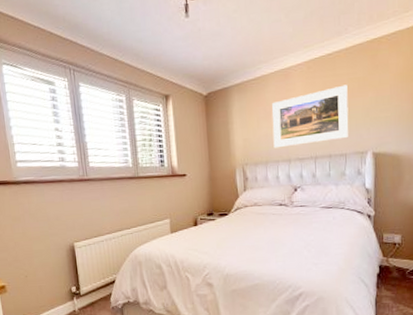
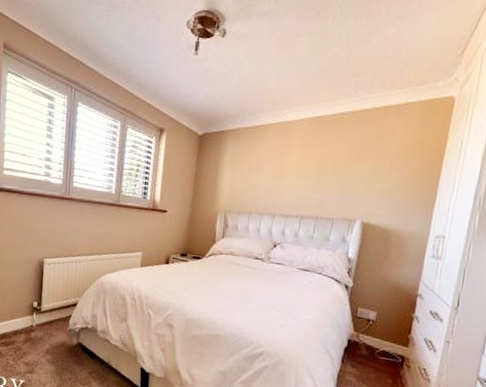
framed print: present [272,84,349,148] -> none [260,148,347,203]

